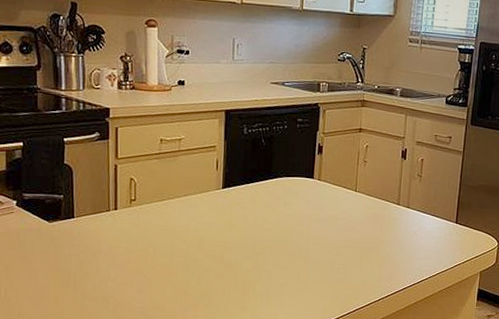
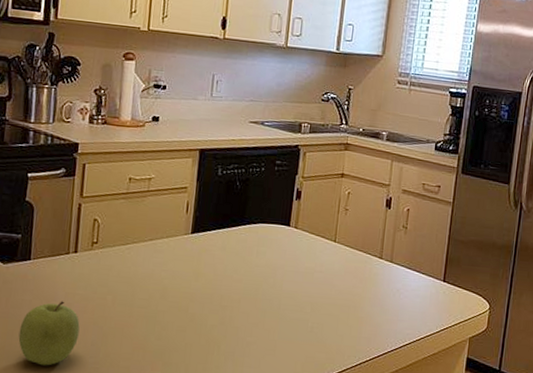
fruit: none [70,254,125,312] -> present [18,301,80,366]

